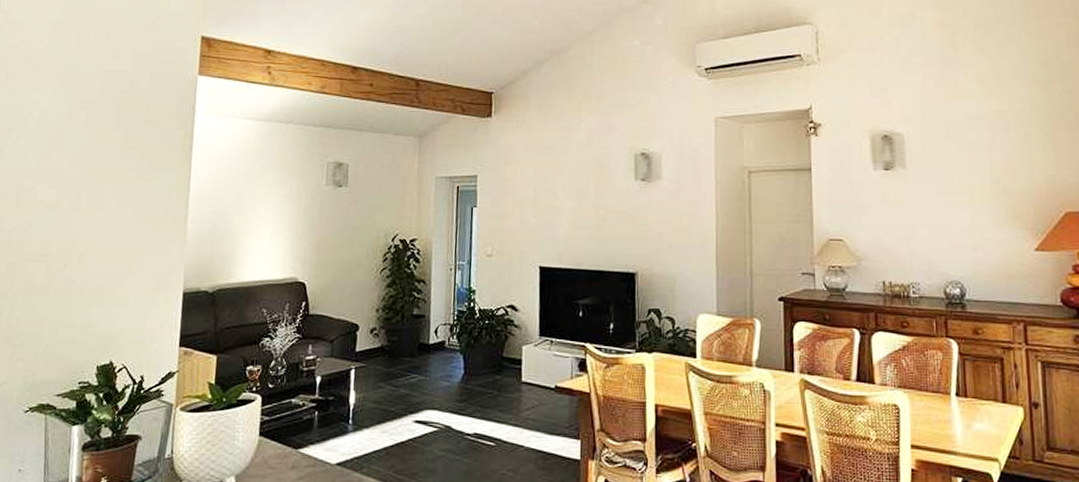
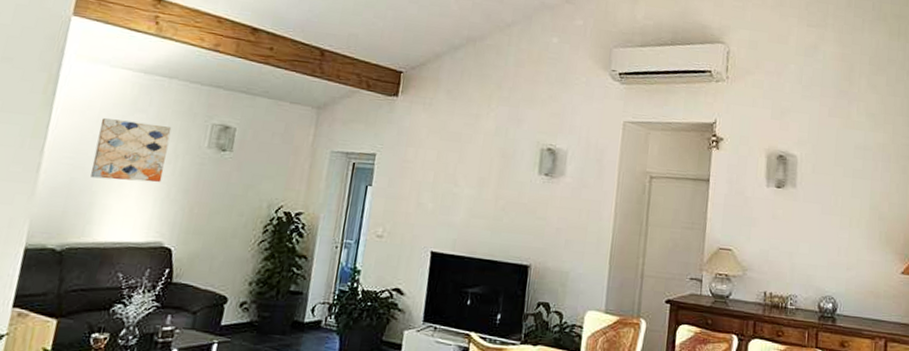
wall art: none [229,167,293,223] -> present [90,118,172,183]

